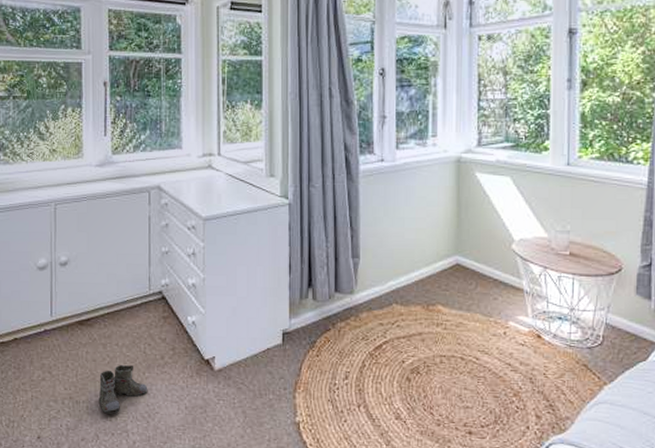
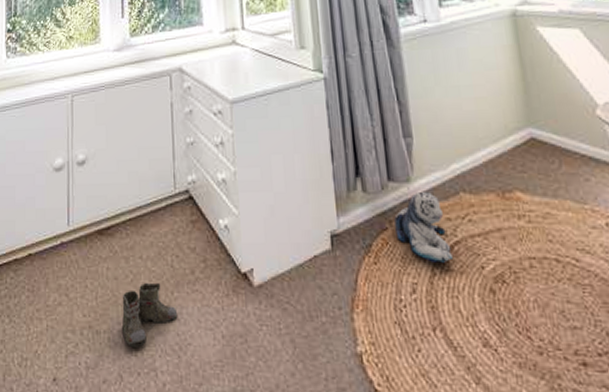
plush toy: none [337,301,381,358] -> present [394,191,454,264]

